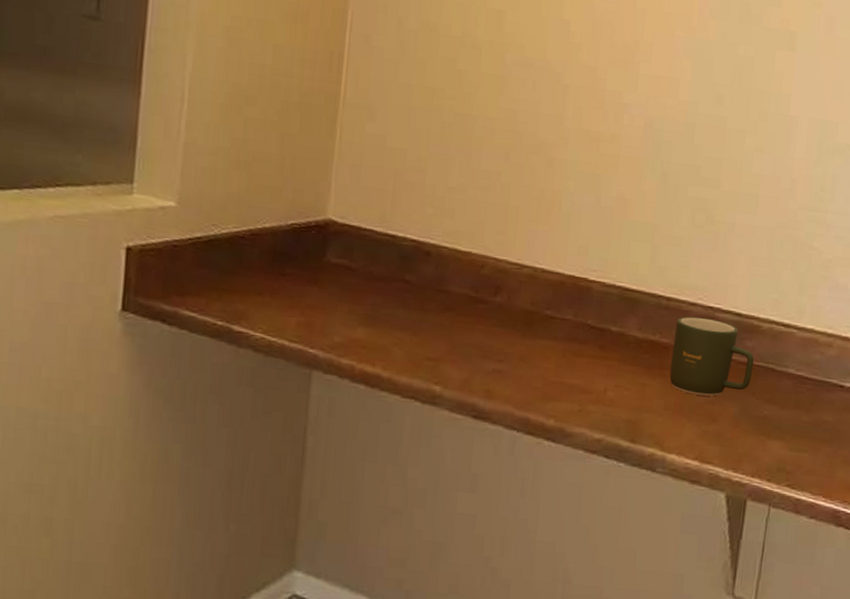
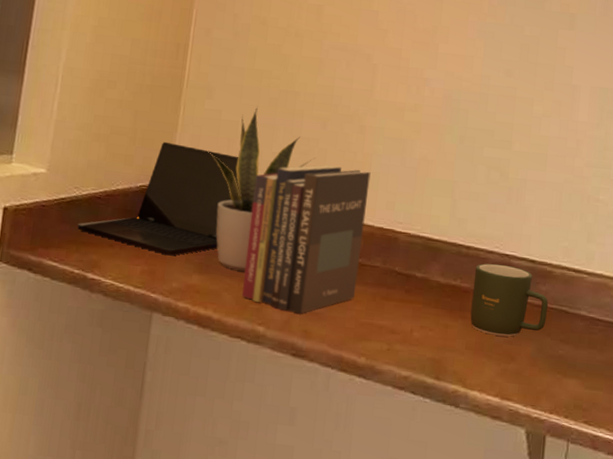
laptop: none [218,171,412,306] -> present [77,141,241,256]
potted plant: none [370,133,498,324] -> present [207,107,316,271]
books: none [414,202,561,372] -> present [241,165,371,314]

